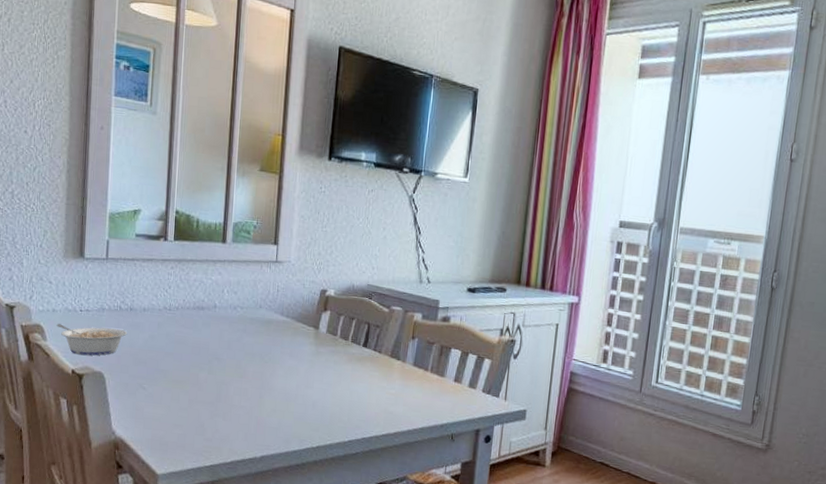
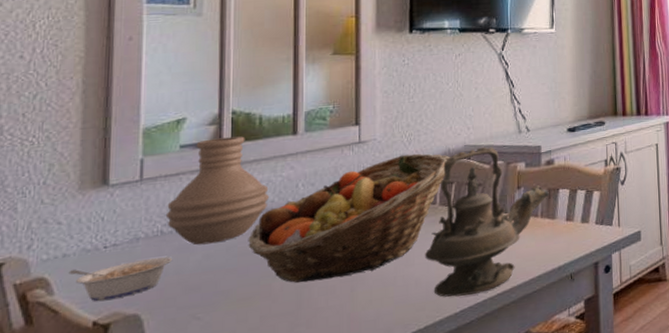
vase: none [123,233,201,328] -> present [165,136,269,245]
fruit basket: none [182,281,354,384] -> present [248,153,451,283]
teapot: none [322,289,441,430] -> present [424,146,549,297]

